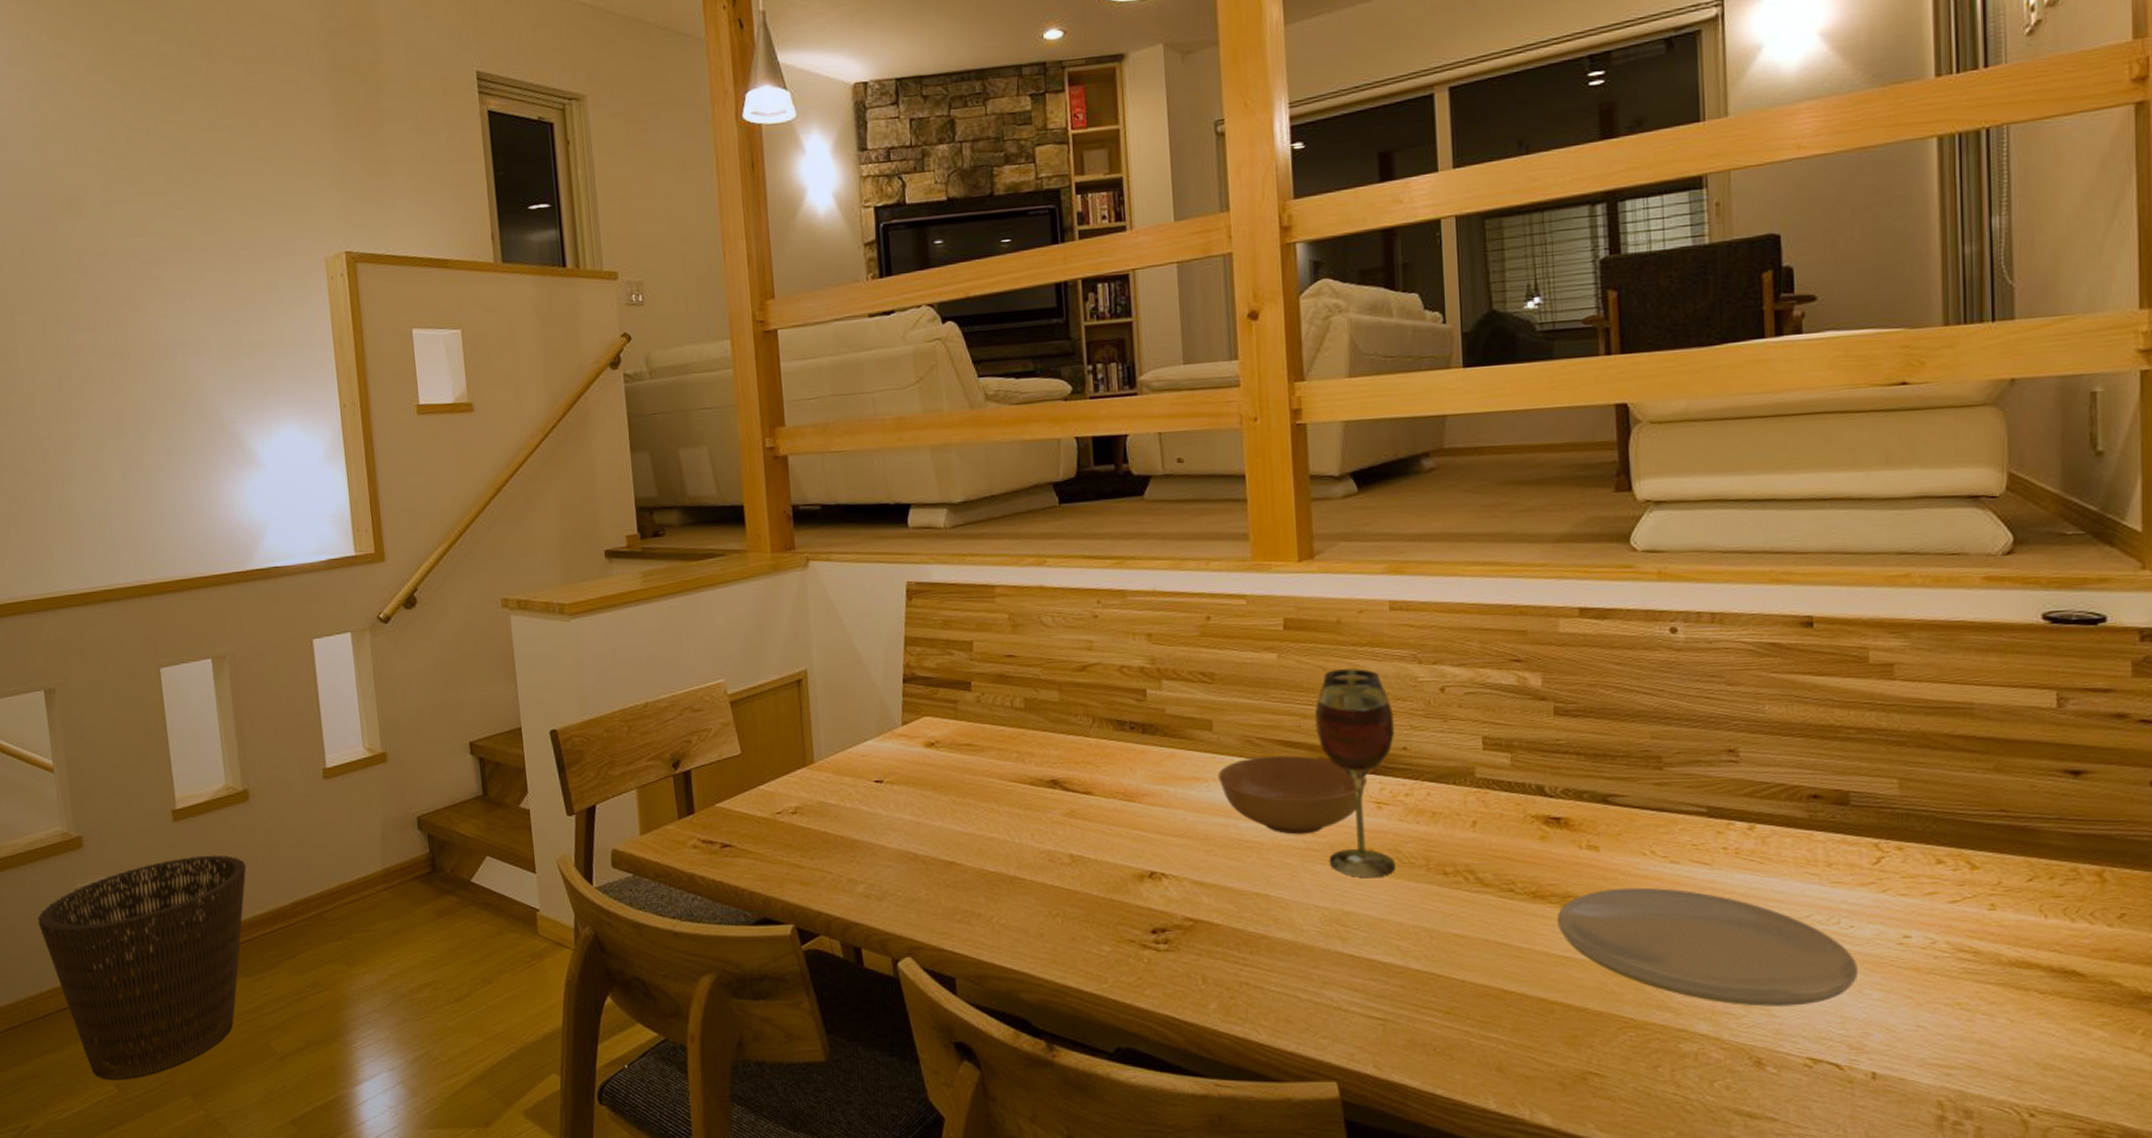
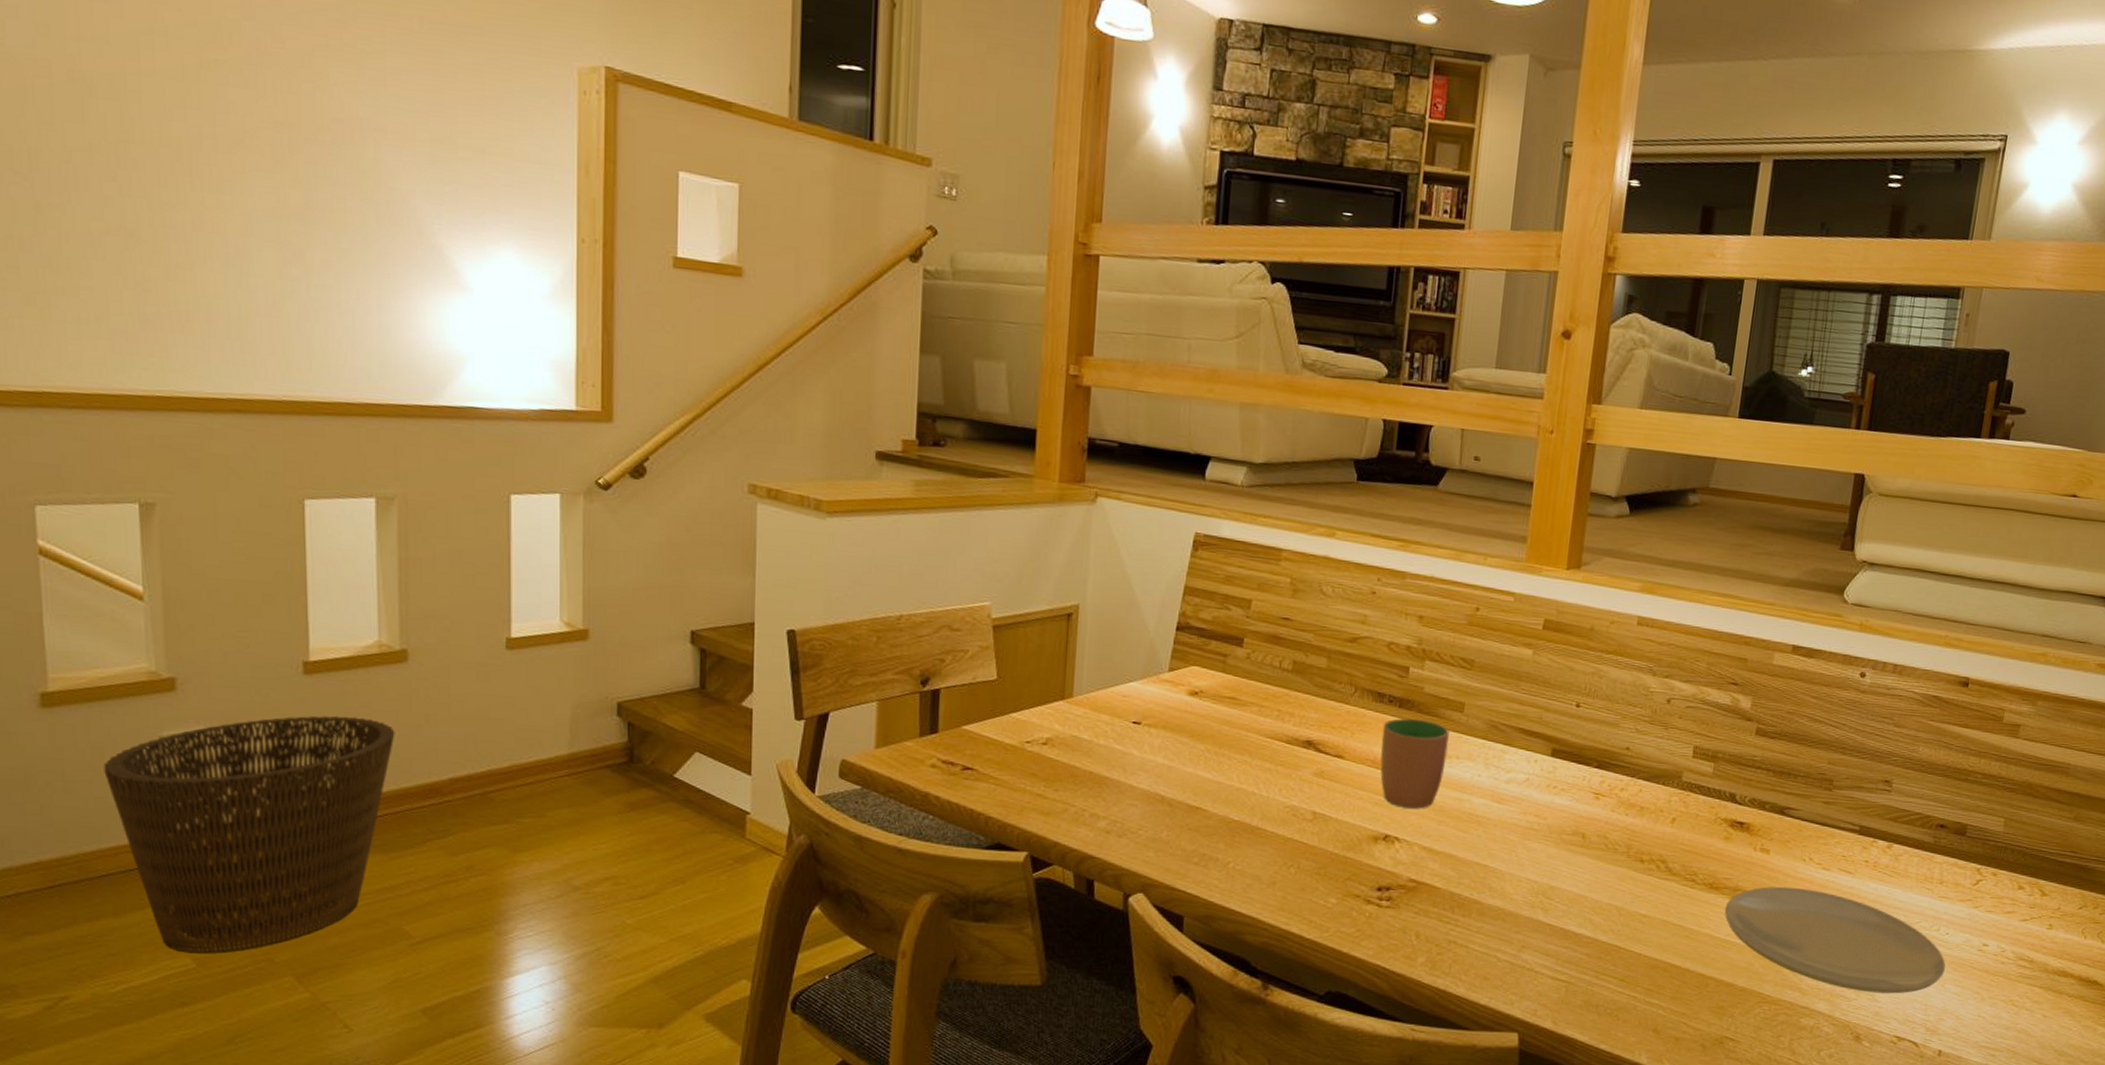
cup: none [1128,743,1203,841] -> present [1380,718,1450,808]
bowl: present [1217,755,1368,835] -> none [1460,741,1592,815]
wineglass: present [1314,668,1396,877] -> none [1545,671,1624,859]

